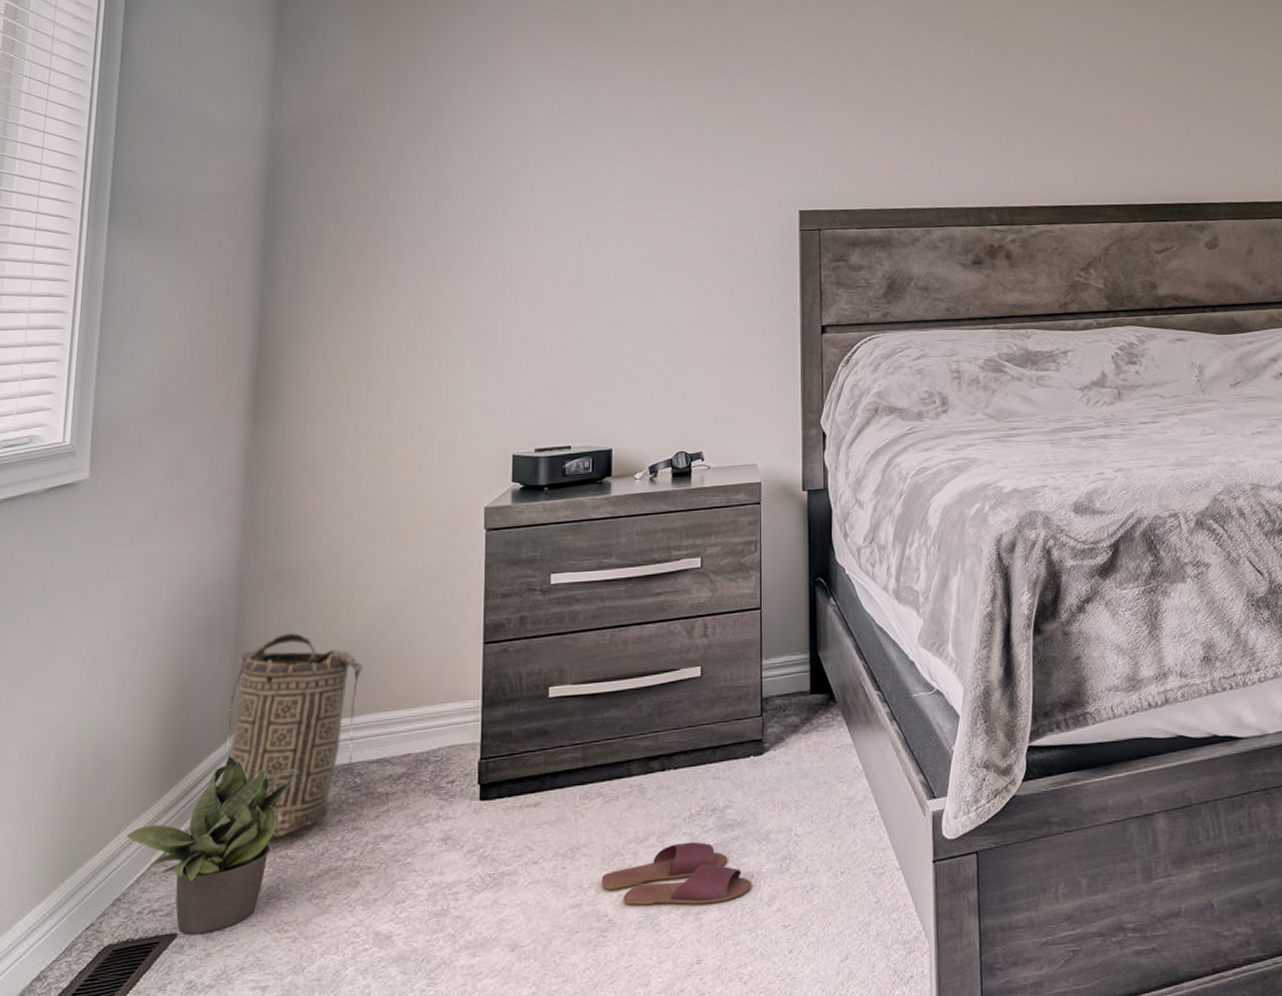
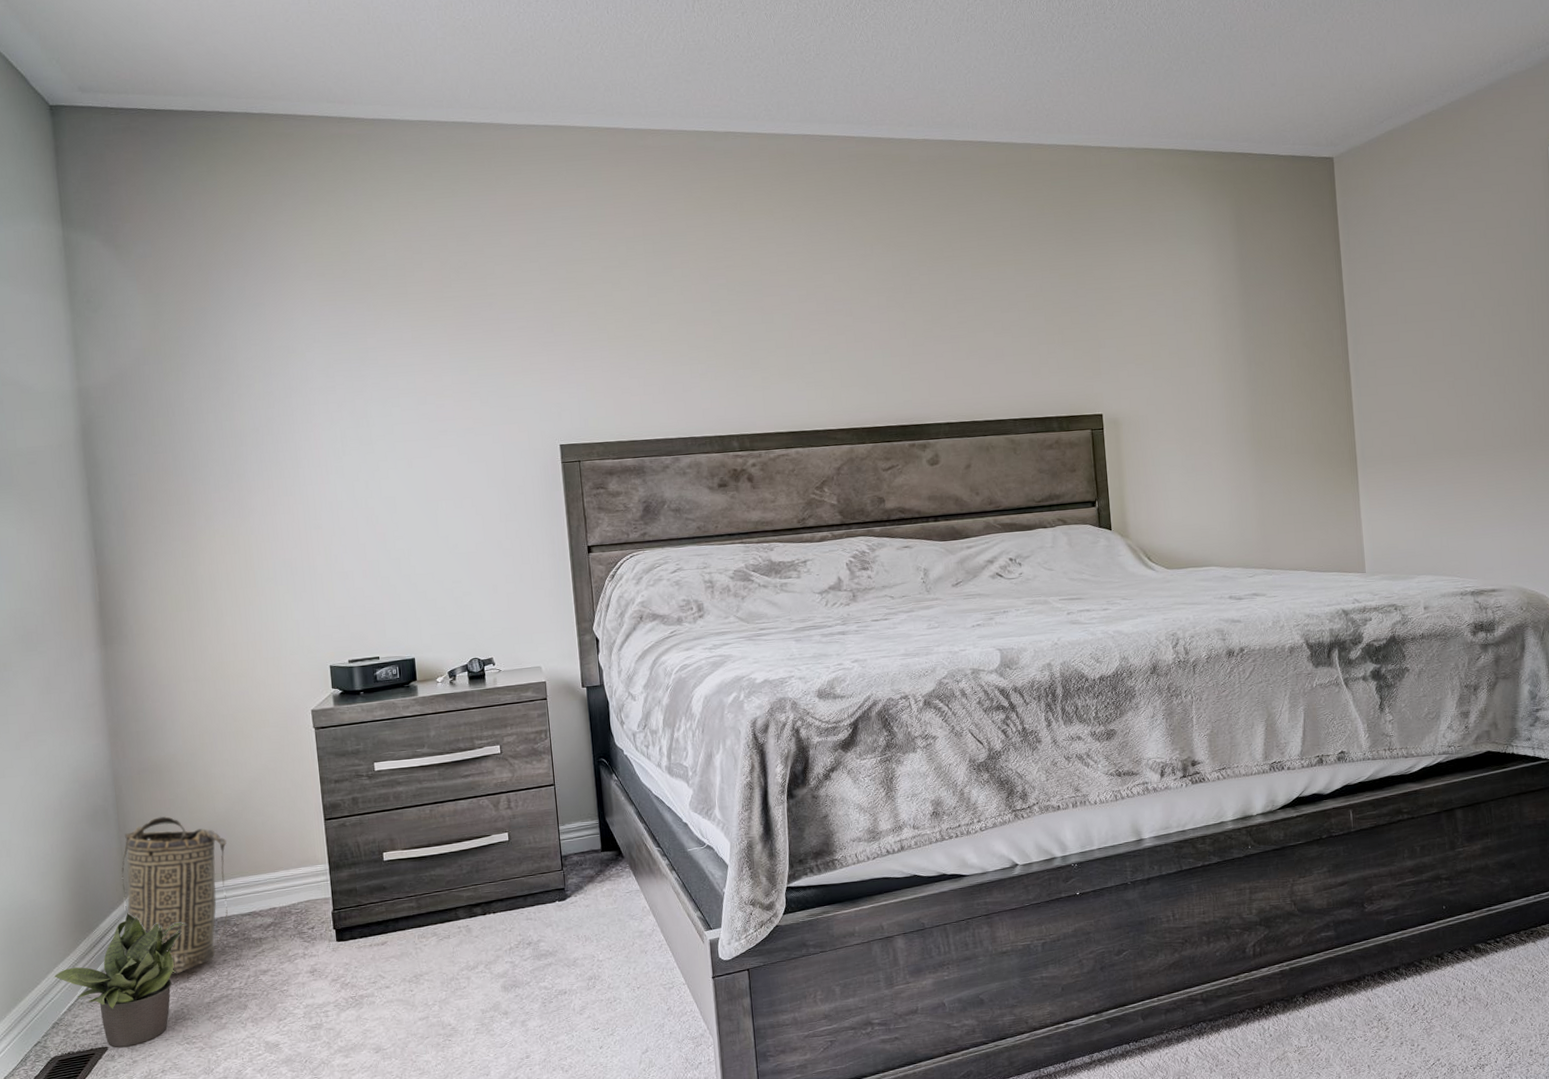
slippers: present [601,841,752,905] -> none [442,968,566,1017]

